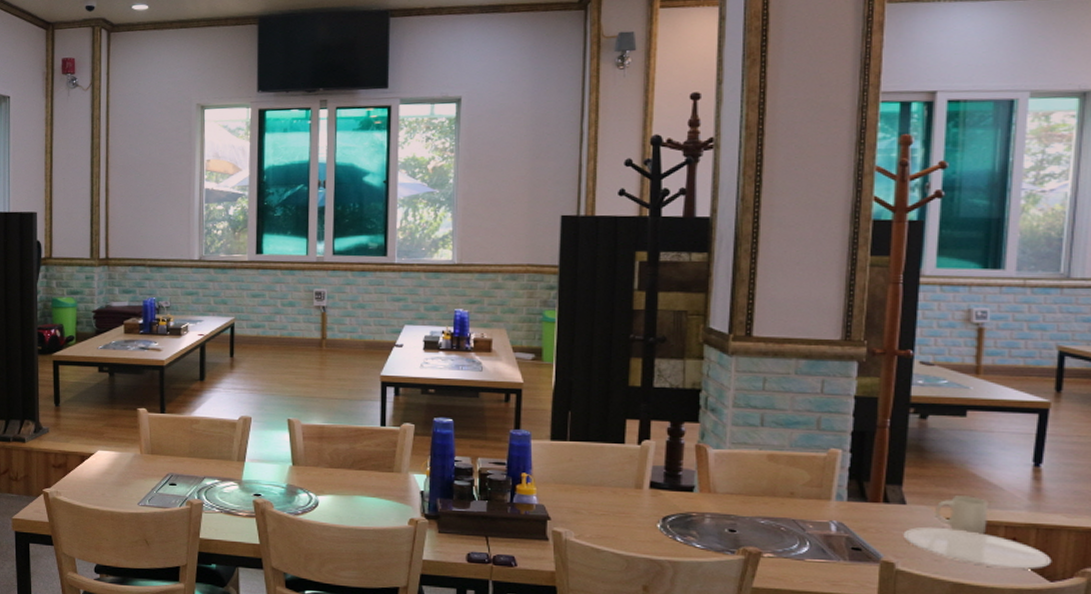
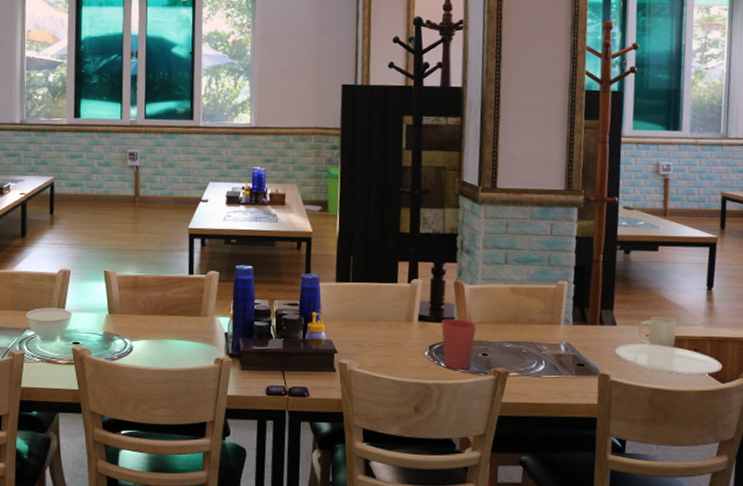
bowl: none [204,456,254,494] -> present [25,307,72,343]
cup: none [678,487,723,548] -> present [441,319,477,371]

